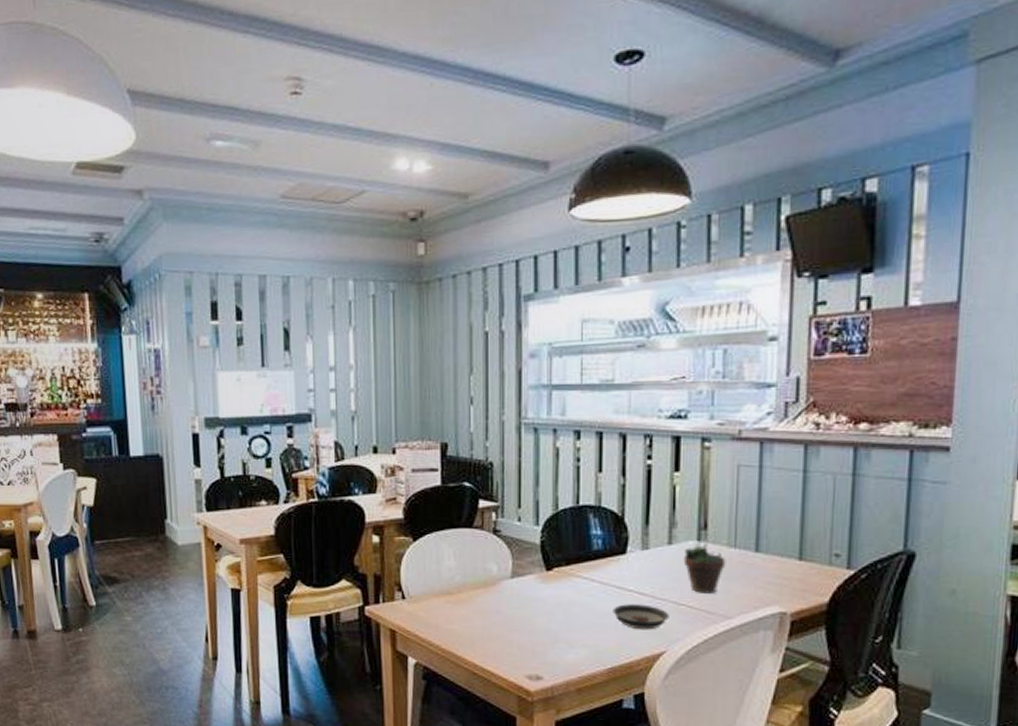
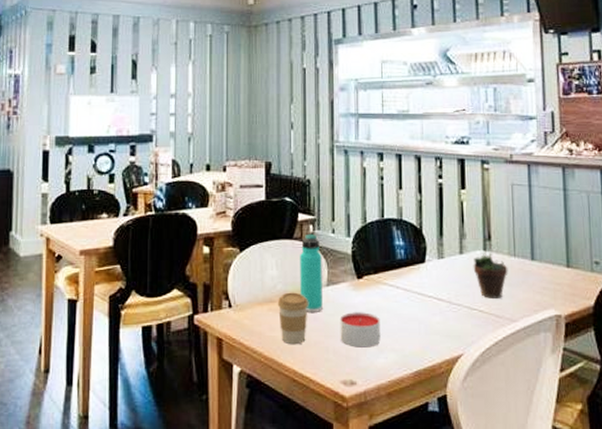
coffee cup: none [455,584,490,638] -> present [277,292,308,345]
thermos bottle: none [481,522,506,605] -> present [300,233,323,312]
candle: none [525,606,572,643] -> present [340,312,381,348]
saucer: present [612,604,669,630] -> none [416,309,464,334]

